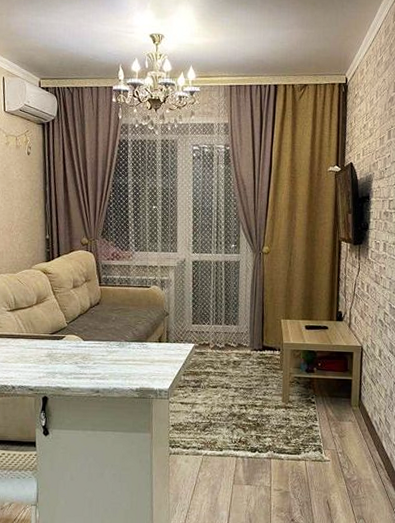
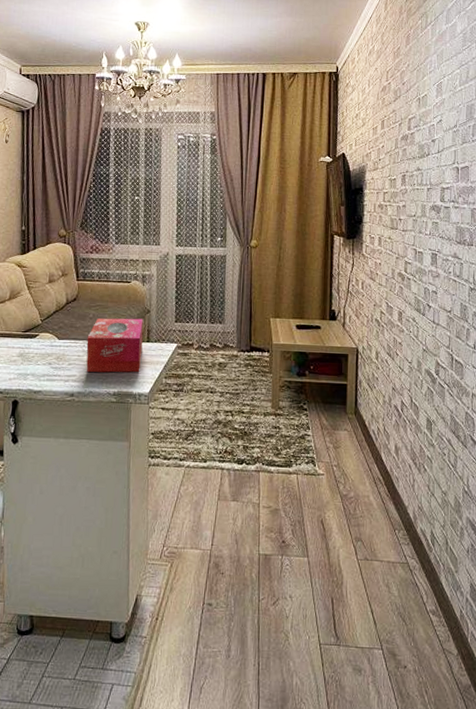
tissue box: none [110,320,163,371] -> present [86,318,144,373]

